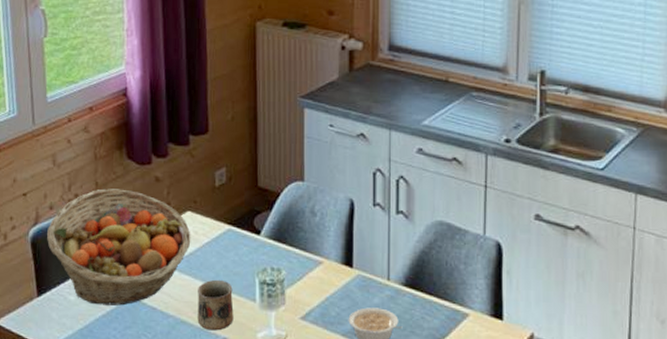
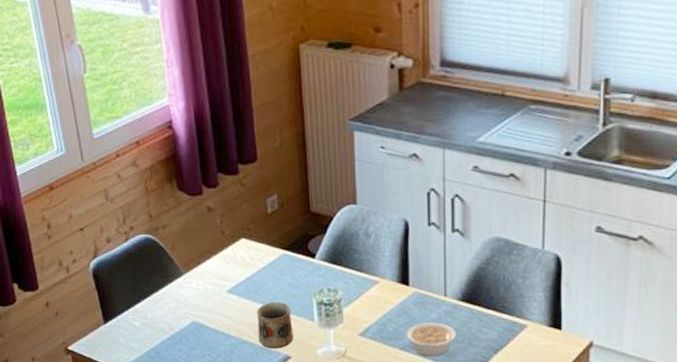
fruit basket: present [47,189,191,306] -> none [107,220,247,329]

